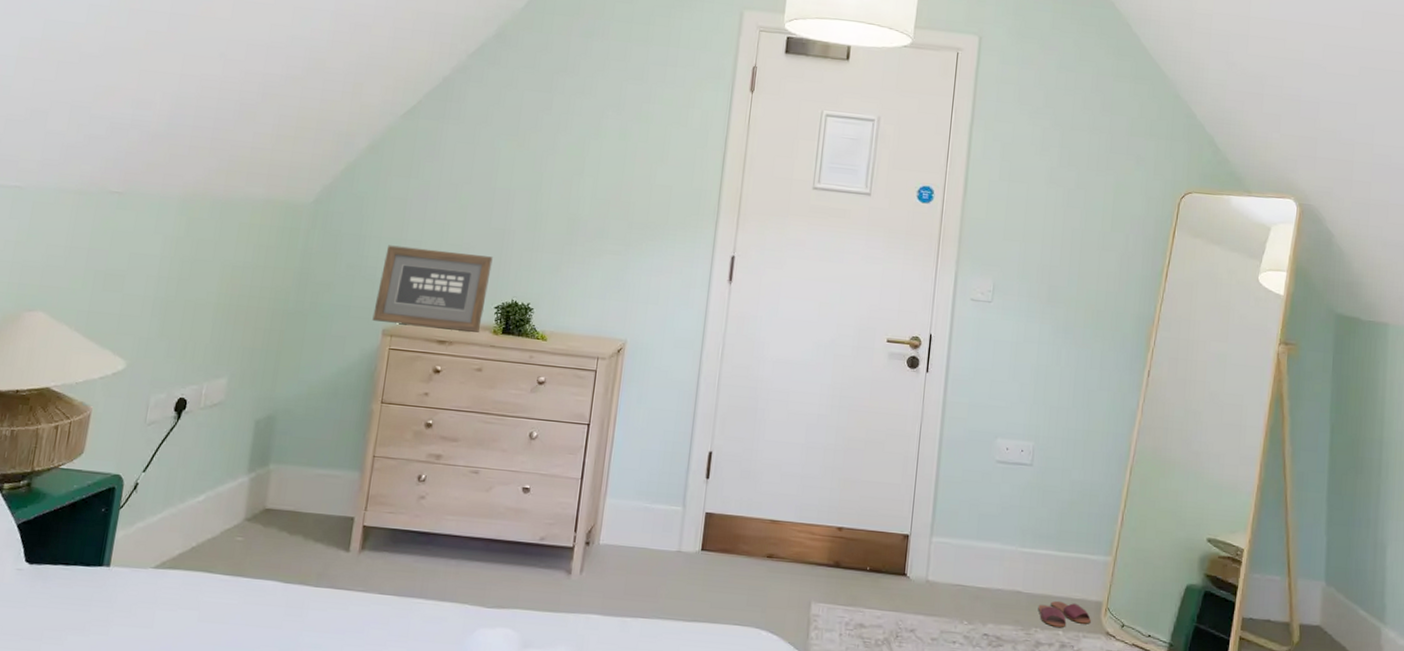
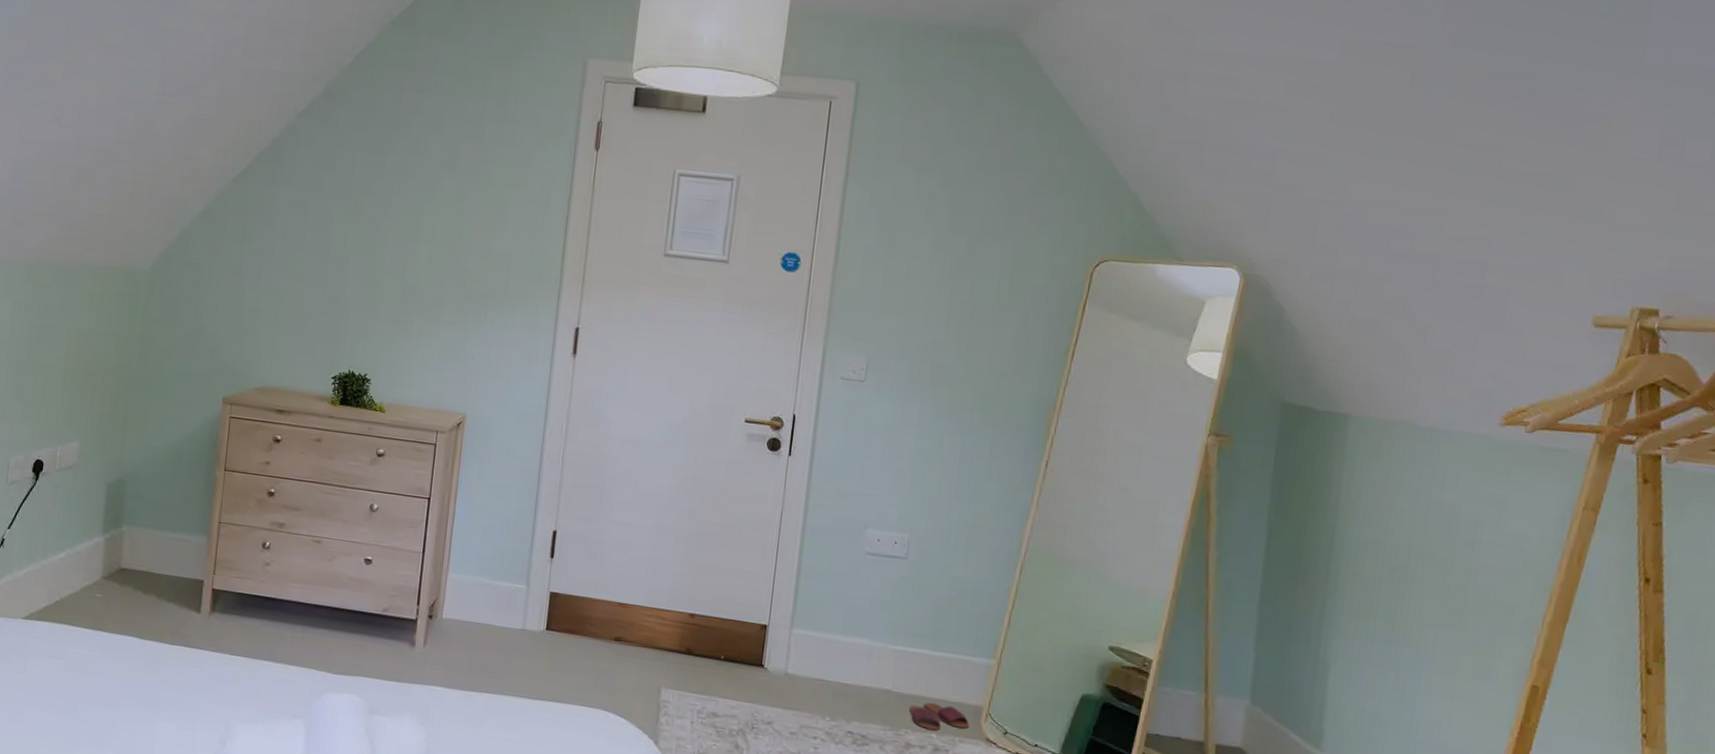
picture frame: present [372,245,493,332] -> none [212,313,329,403]

